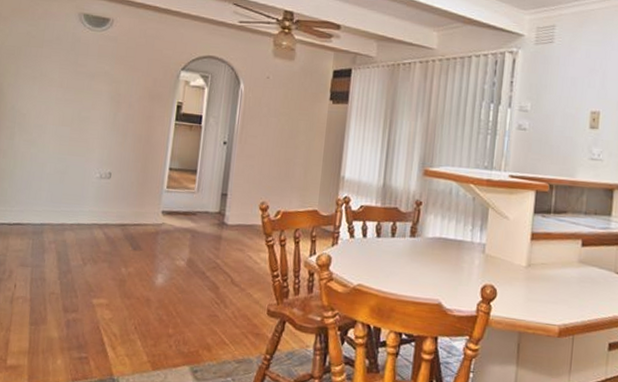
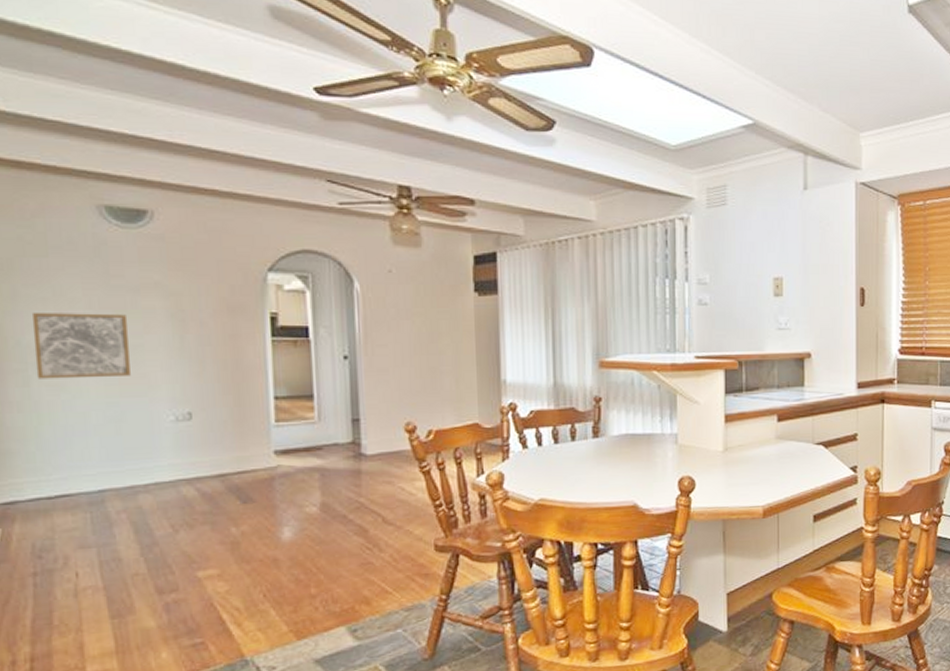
wall art: none [19,87,83,140] -> present [31,313,131,379]

